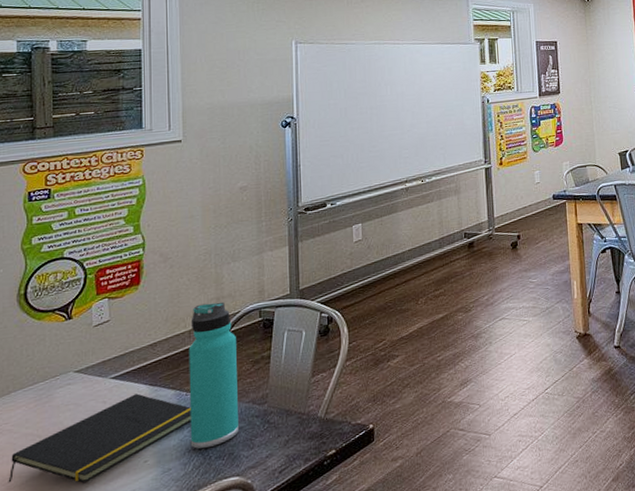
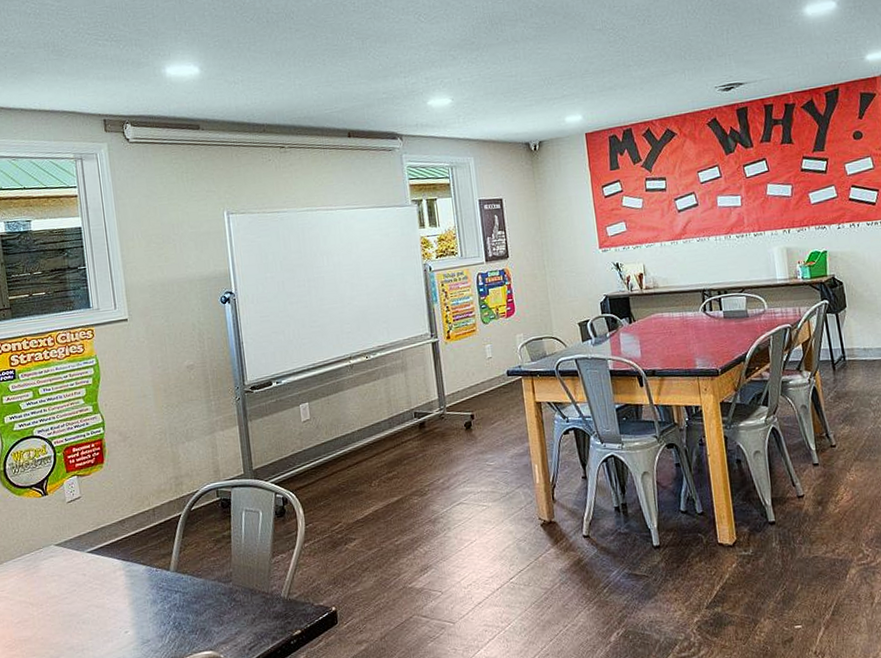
notepad: present [8,393,191,483] -> none [10,567,163,649]
thermos bottle: present [188,302,238,449] -> none [153,481,208,623]

